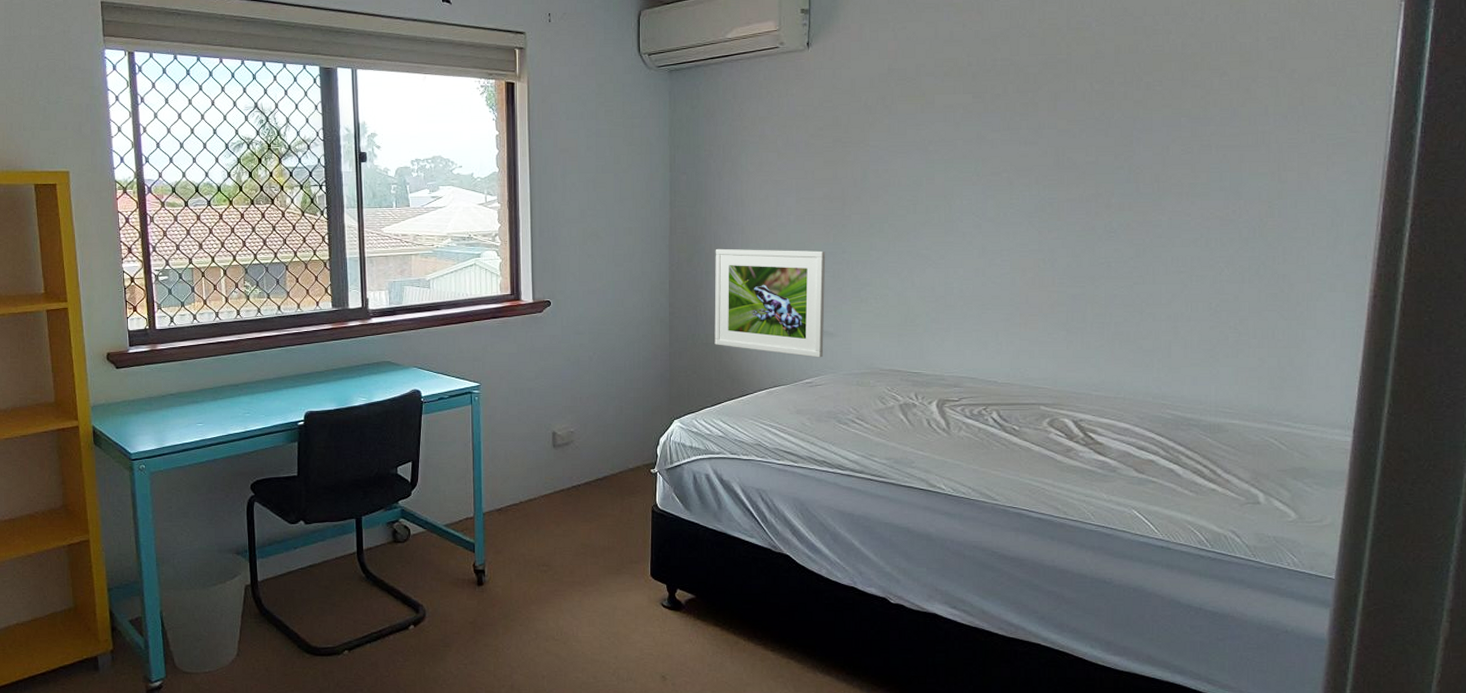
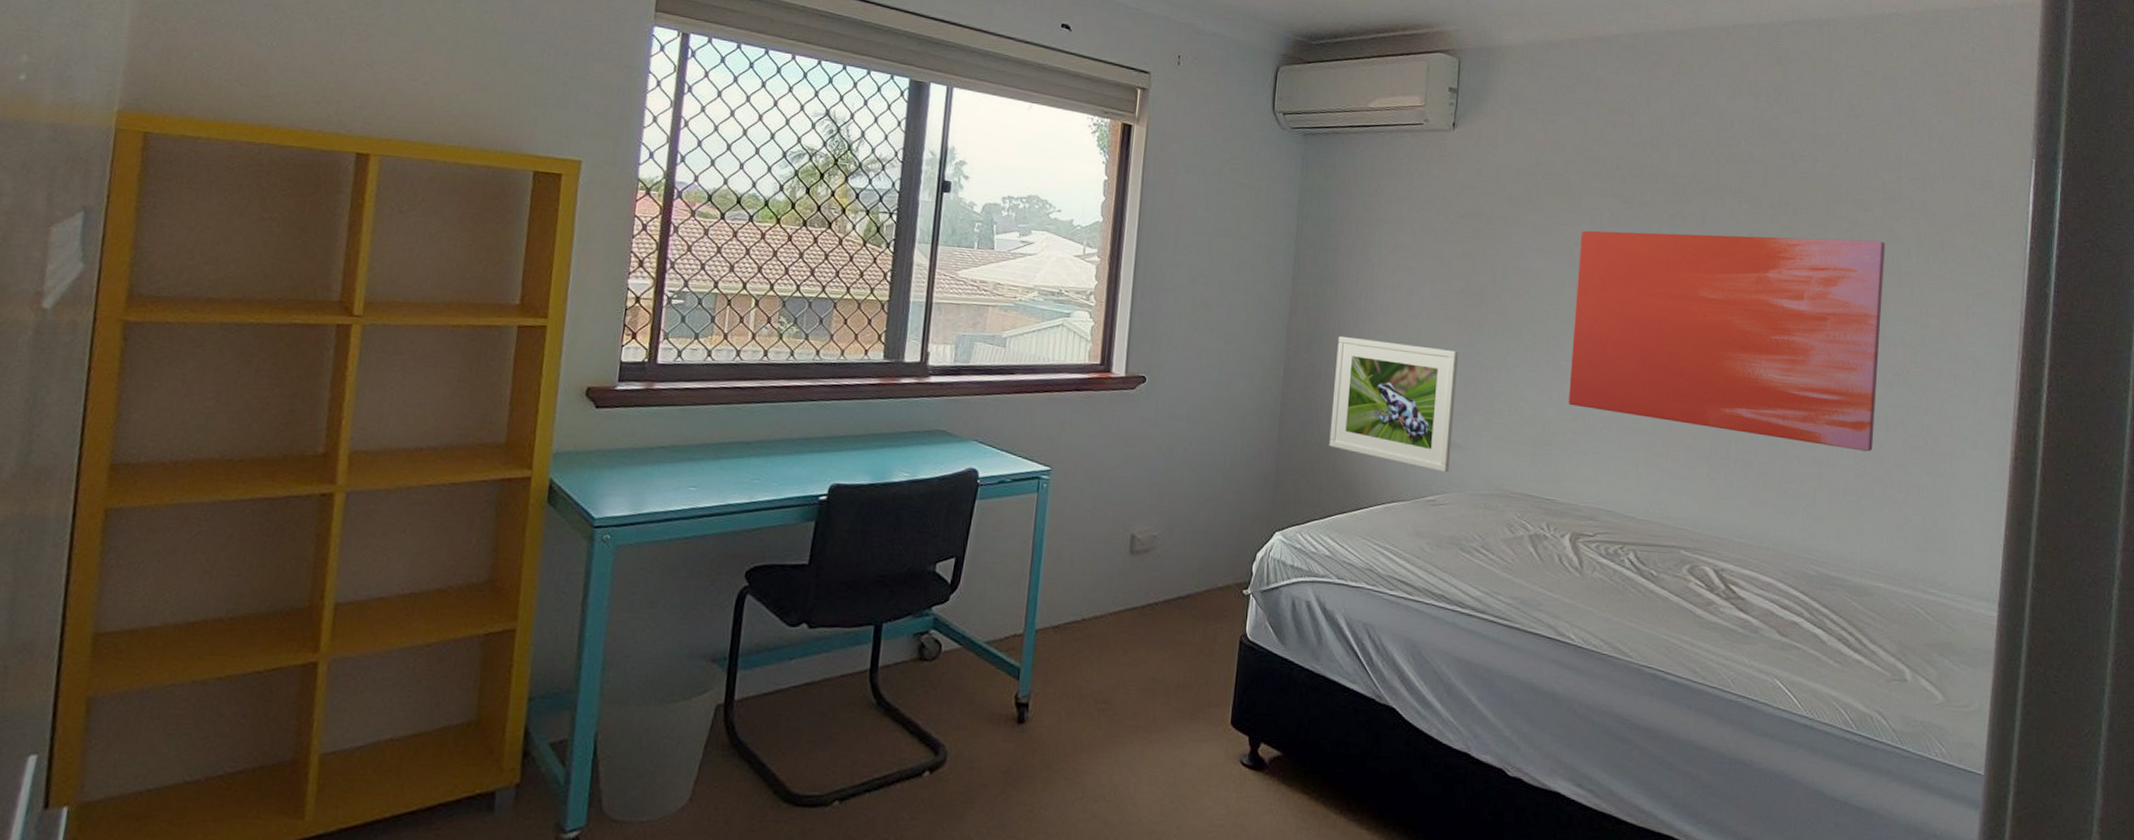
wall art: none [930,104,1242,304] -> present [1569,230,1885,452]

